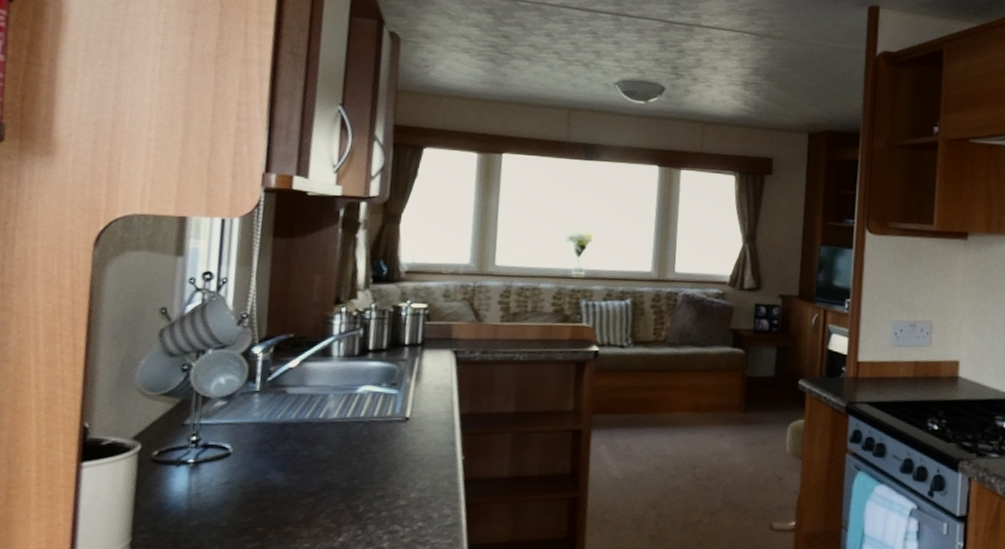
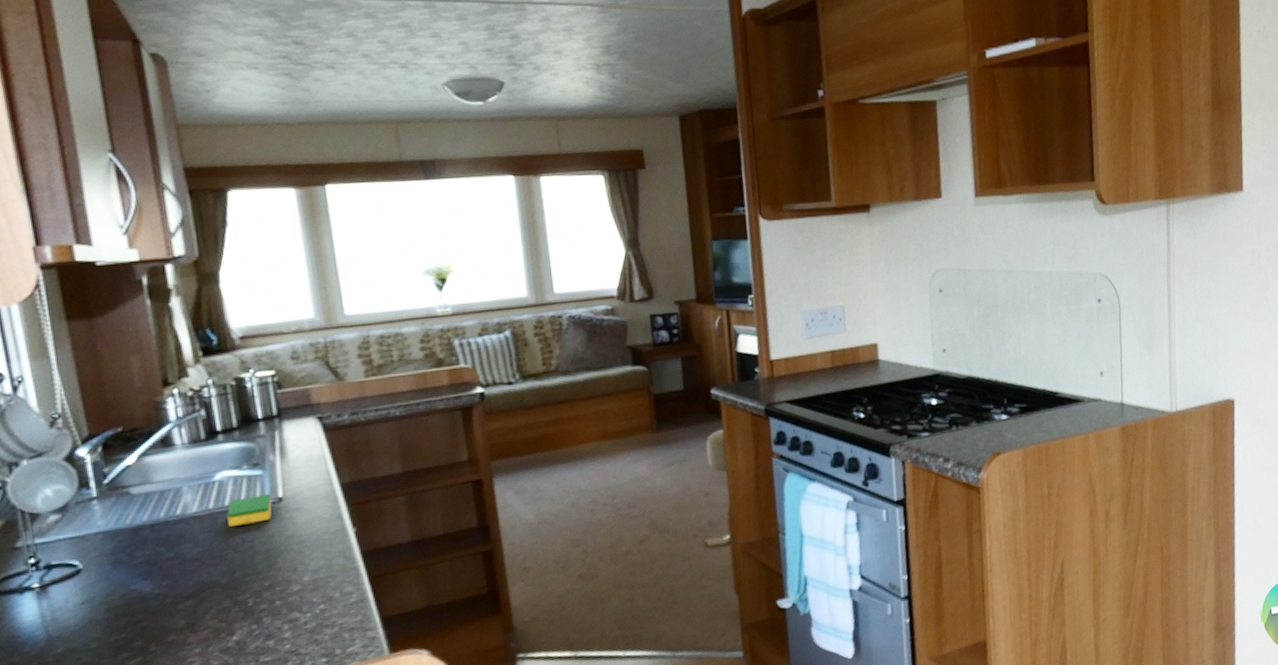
dish sponge: none [359,412,400,437] -> present [227,494,273,527]

